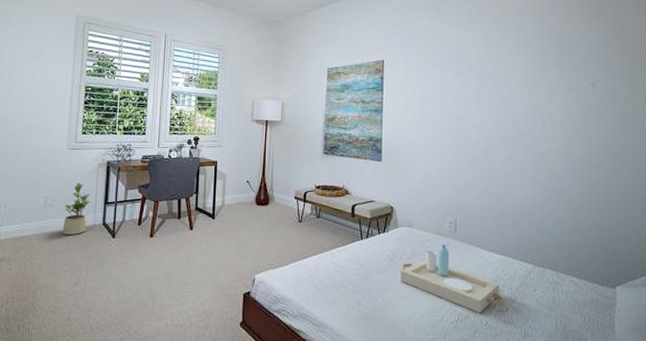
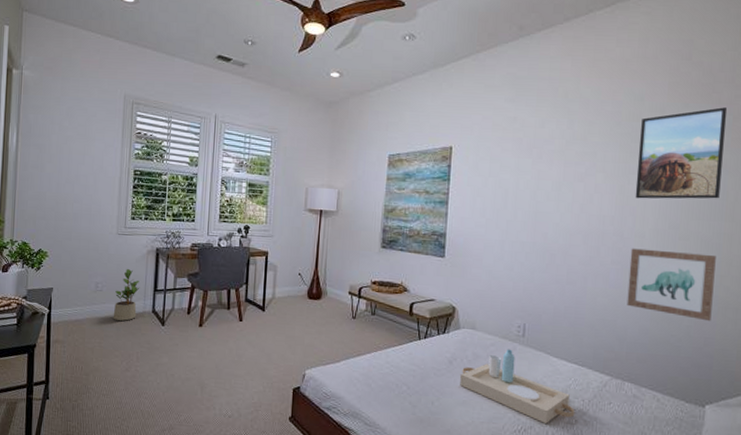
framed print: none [543,24,612,104] -> present [635,107,728,199]
wall art: none [543,147,614,210] -> present [627,248,716,322]

